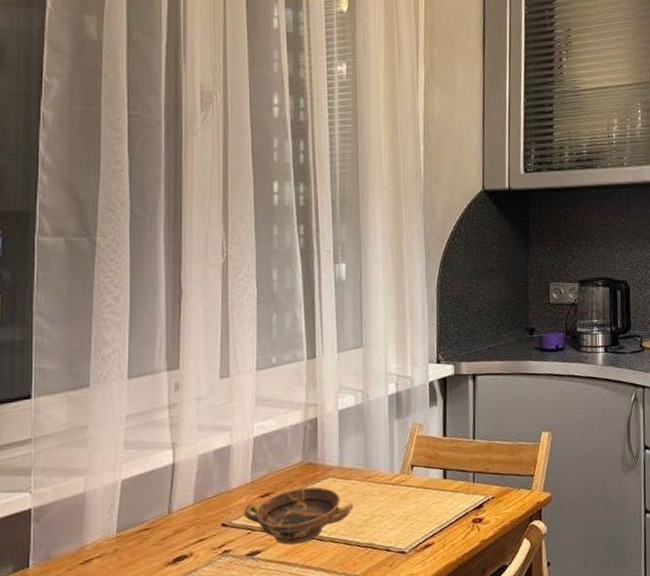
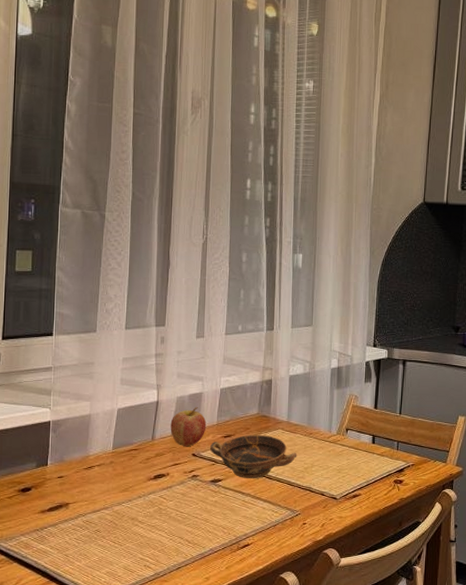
fruit: none [191,464,238,517] -> present [170,407,207,447]

